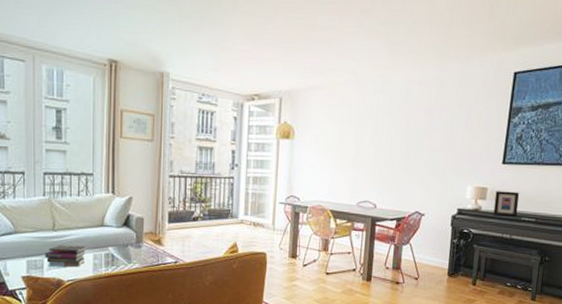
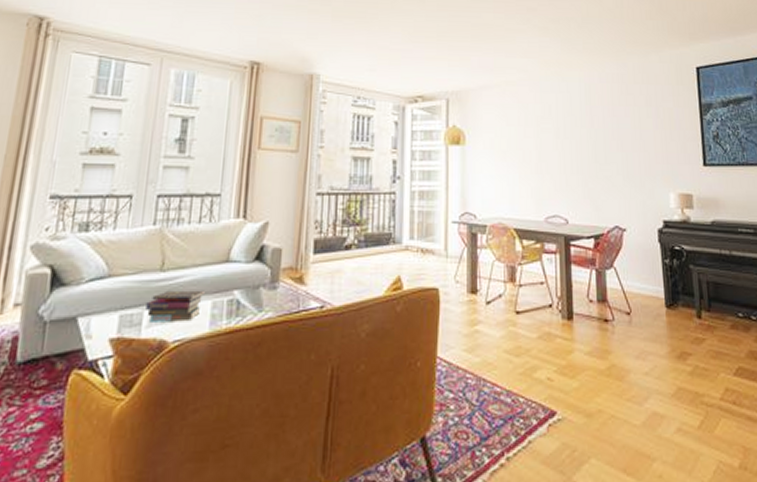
picture frame: present [493,191,519,218] -> none [702,197,733,229]

